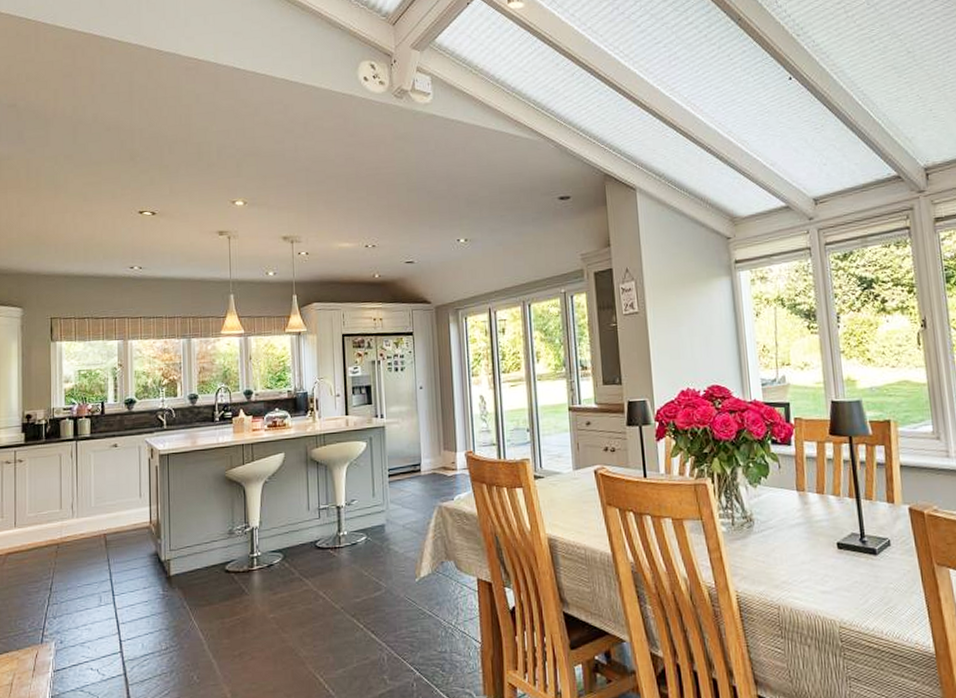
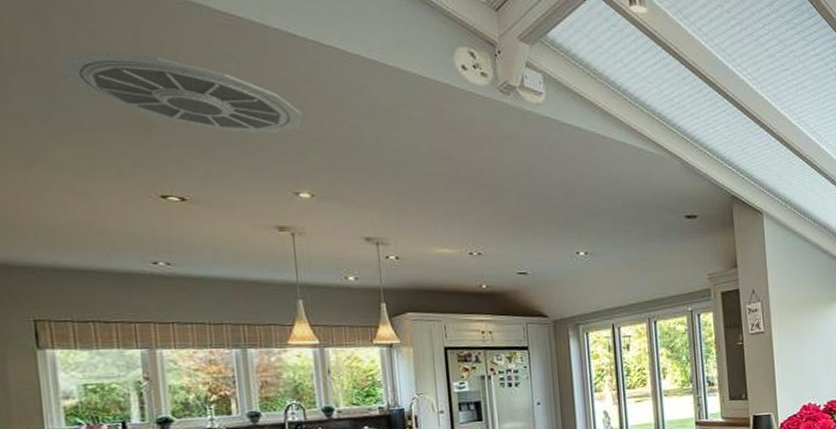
ceiling vent: none [81,99,240,155] -> present [59,51,302,133]

